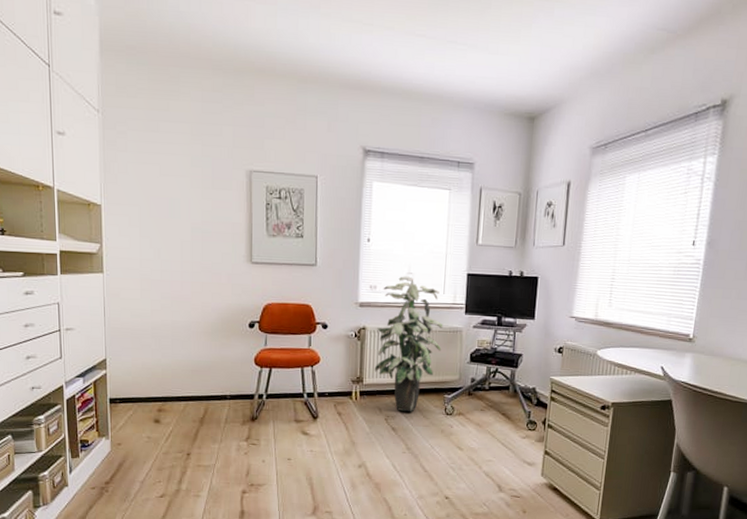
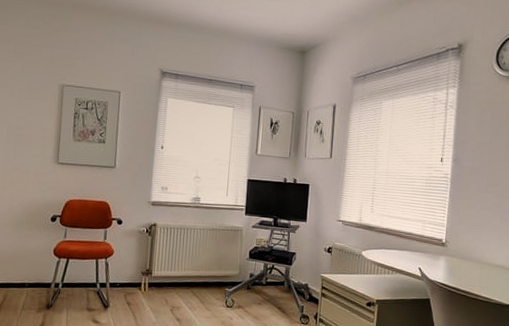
indoor plant: present [374,276,443,412] -> none [162,179,226,304]

